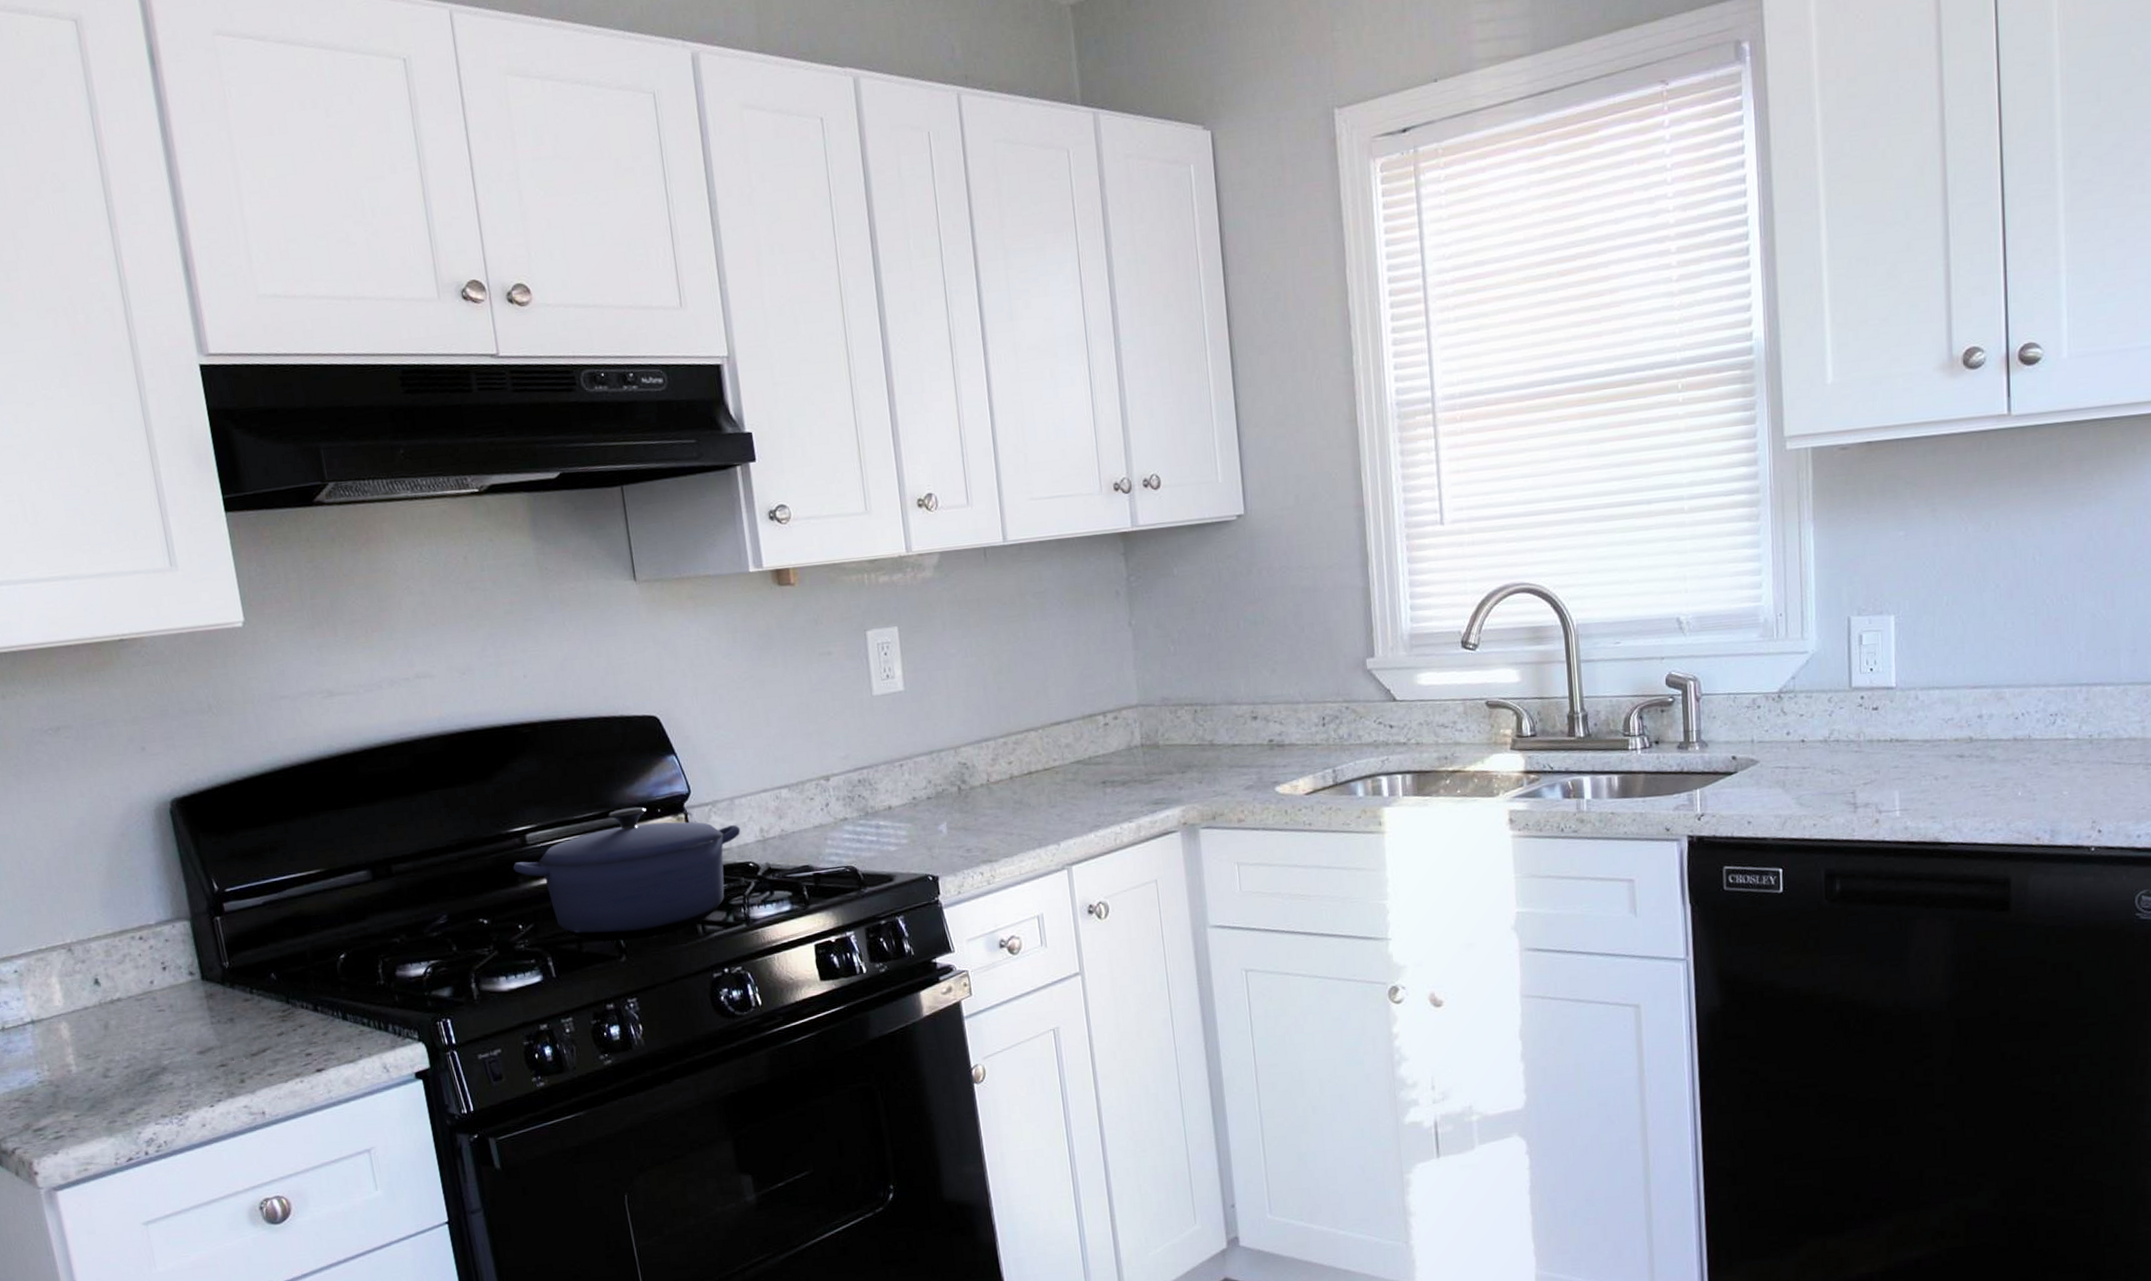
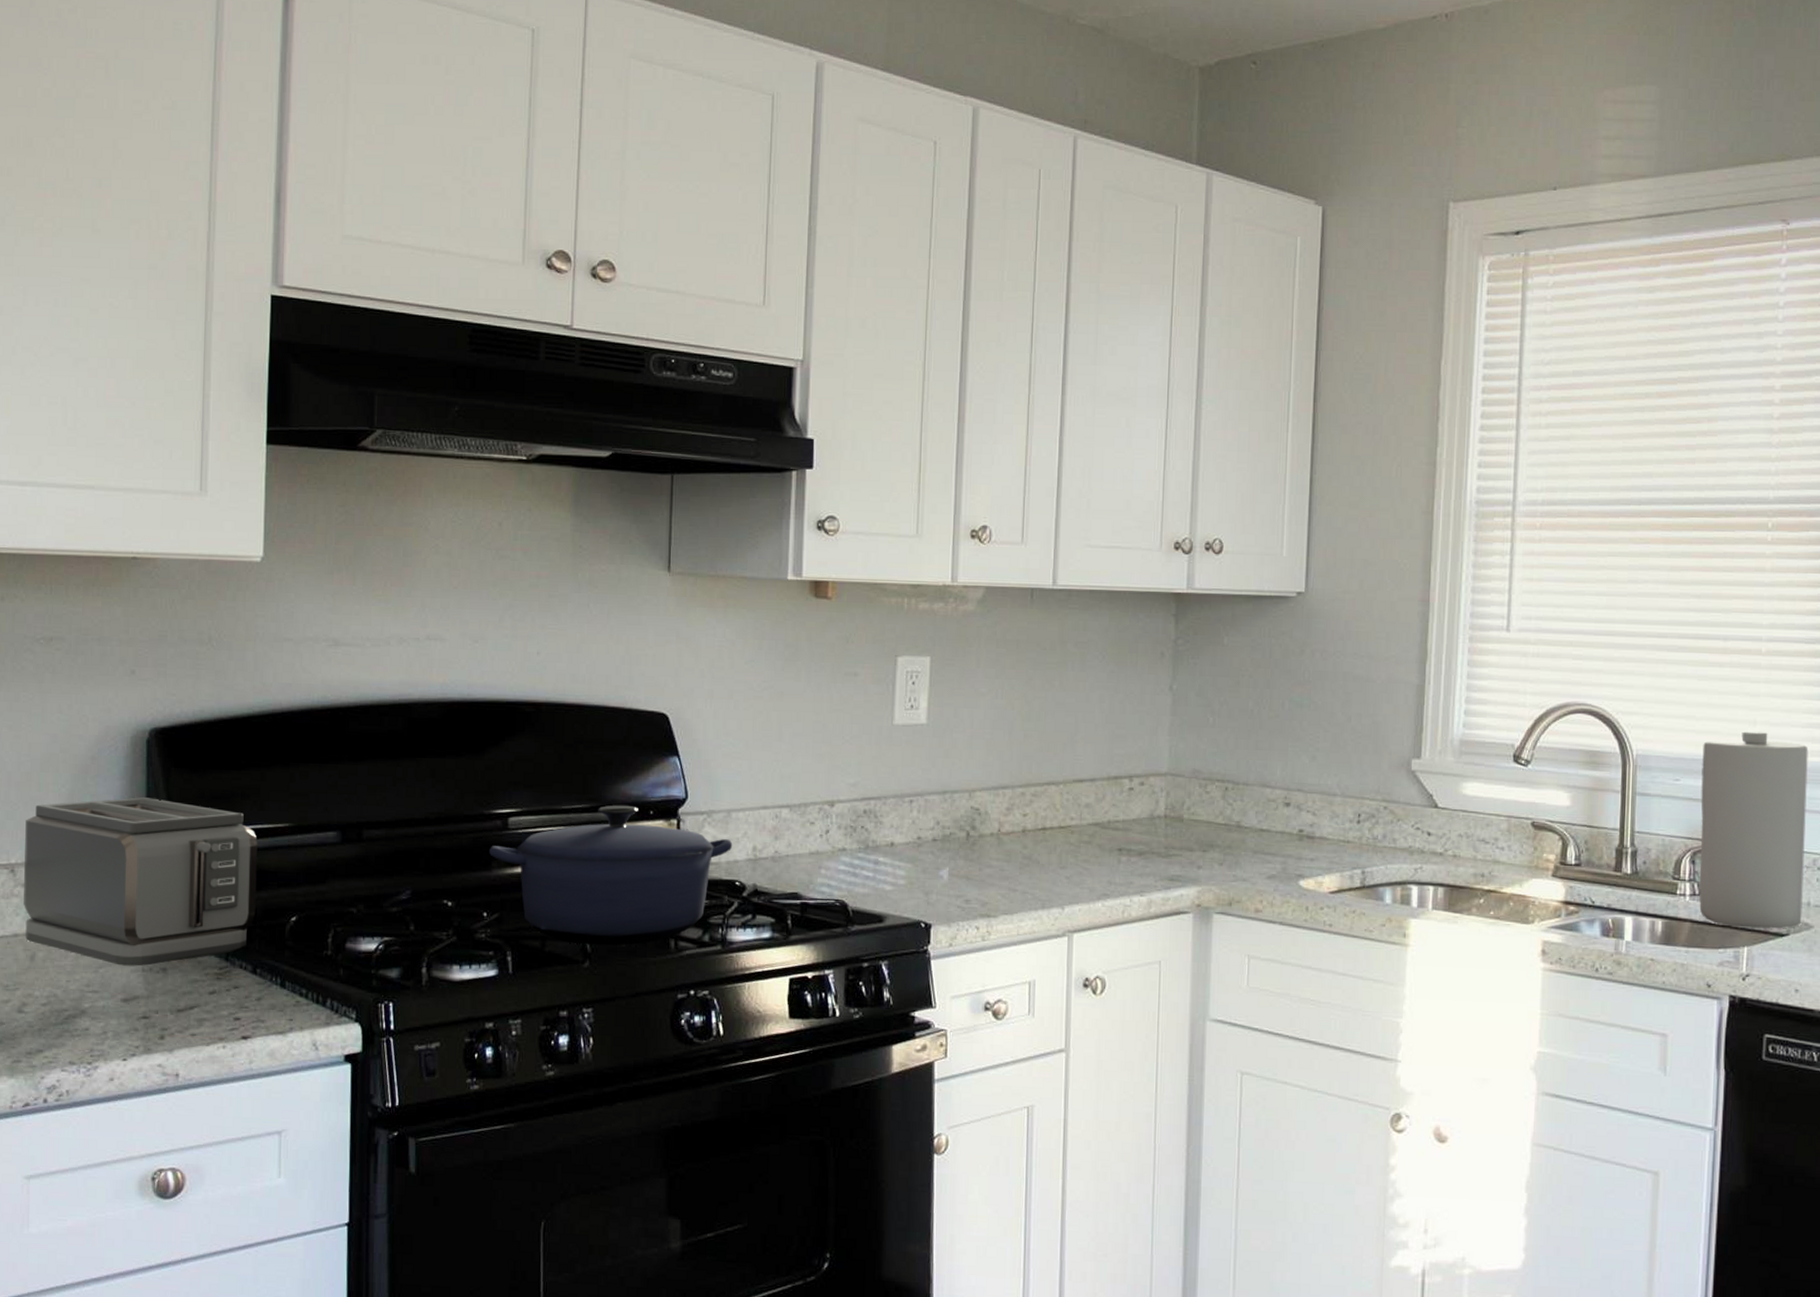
toaster: none [72,864,306,1022] -> present [24,797,258,967]
paper towel holder: none [1638,586,1747,773] -> present [1699,731,1809,929]

